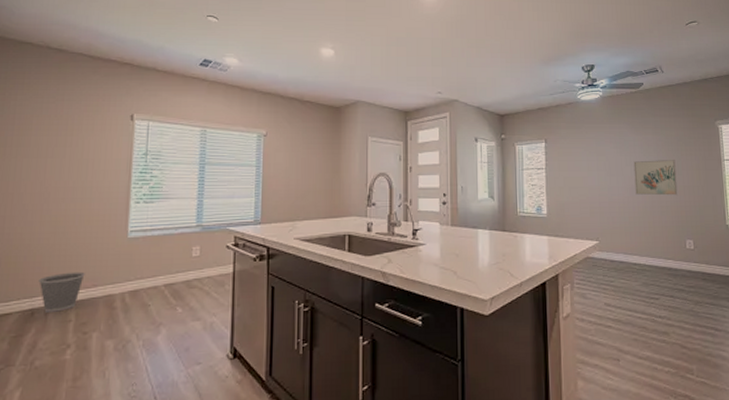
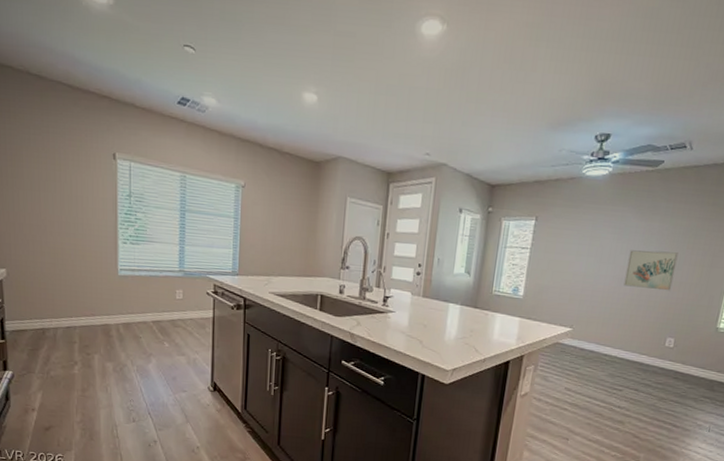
wastebasket: present [38,271,85,312] -> none [45,300,84,334]

